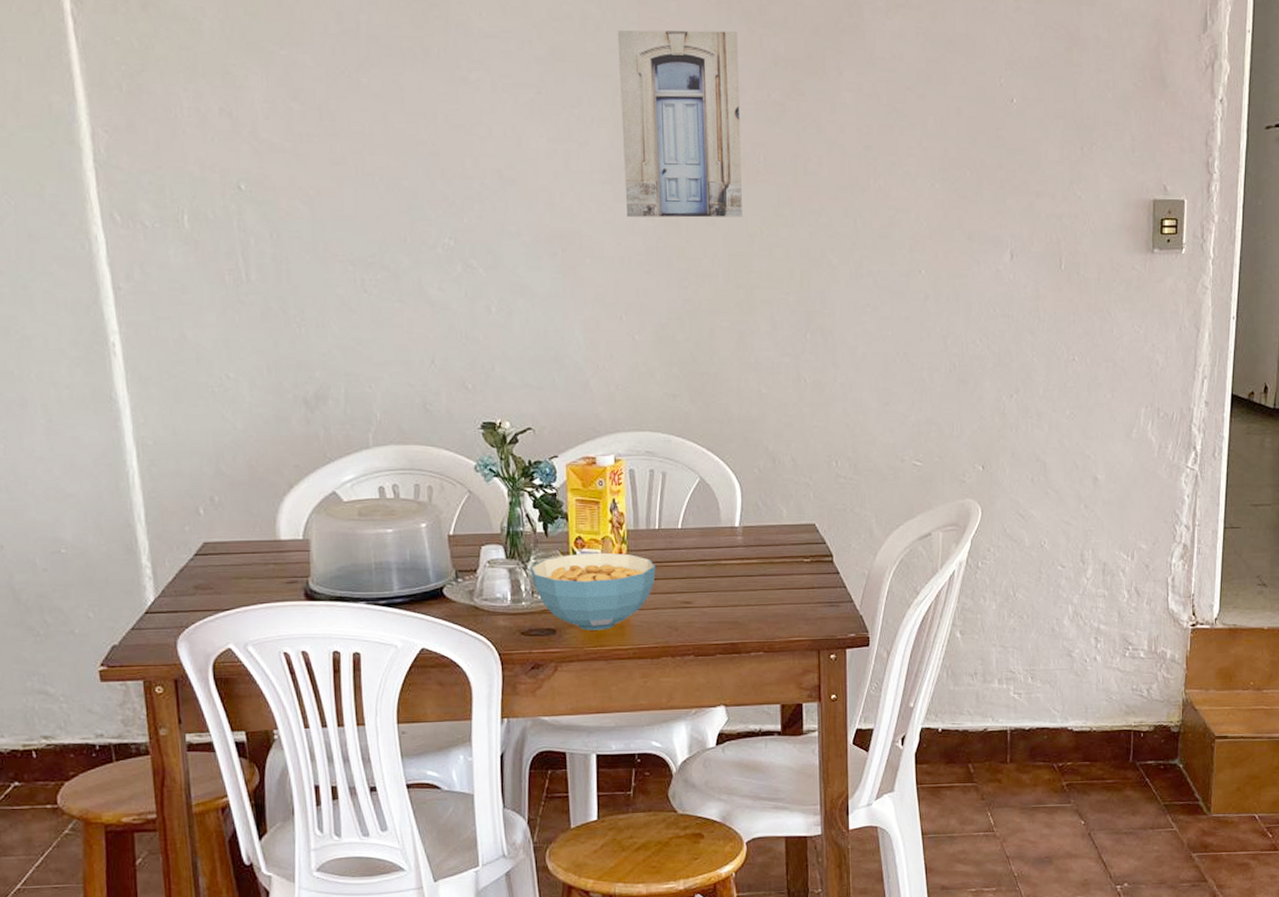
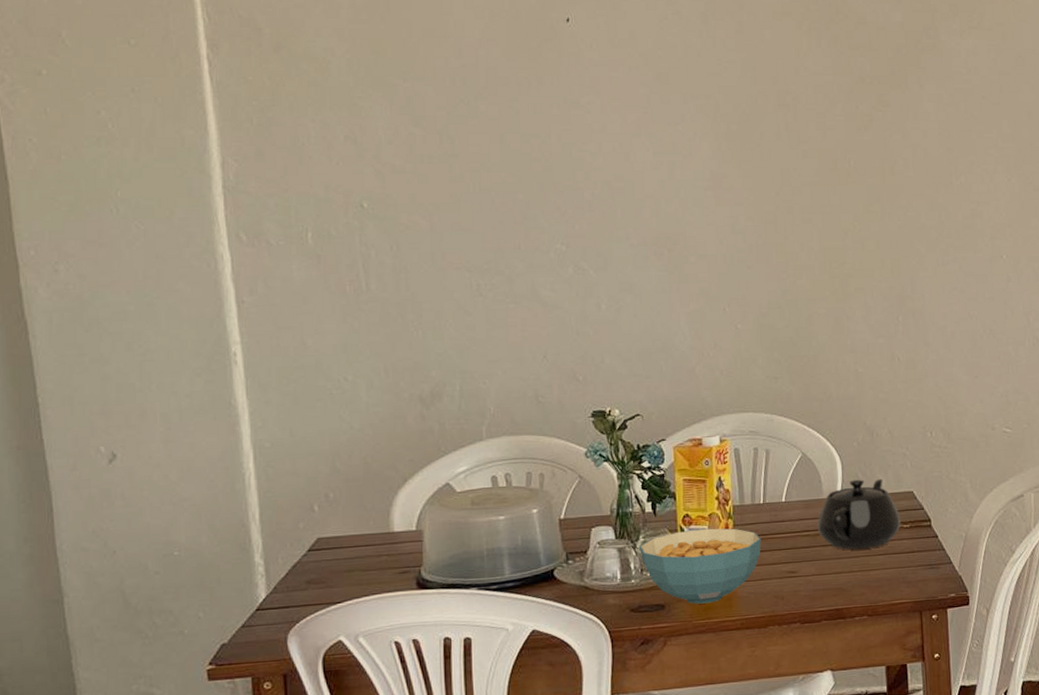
wall art: present [617,30,742,218] -> none [717,54,836,218]
teapot: none [714,508,801,583] -> present [817,479,901,550]

